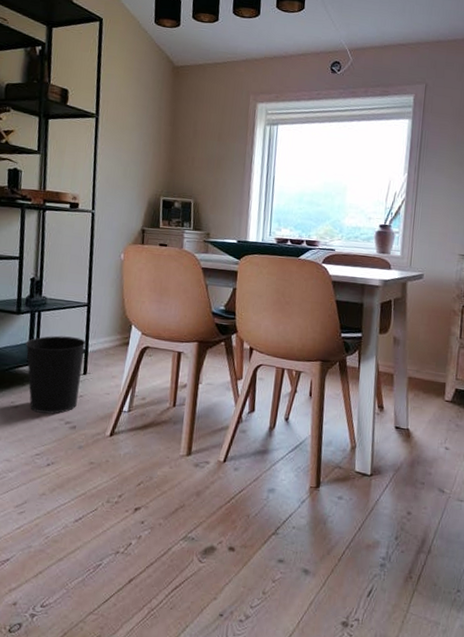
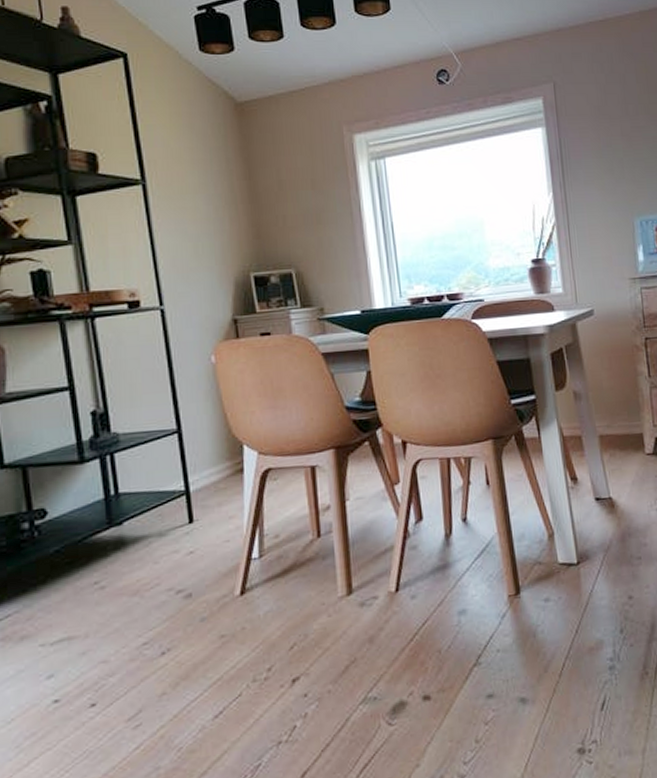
wastebasket: present [25,335,86,414] -> none [100,476,187,589]

